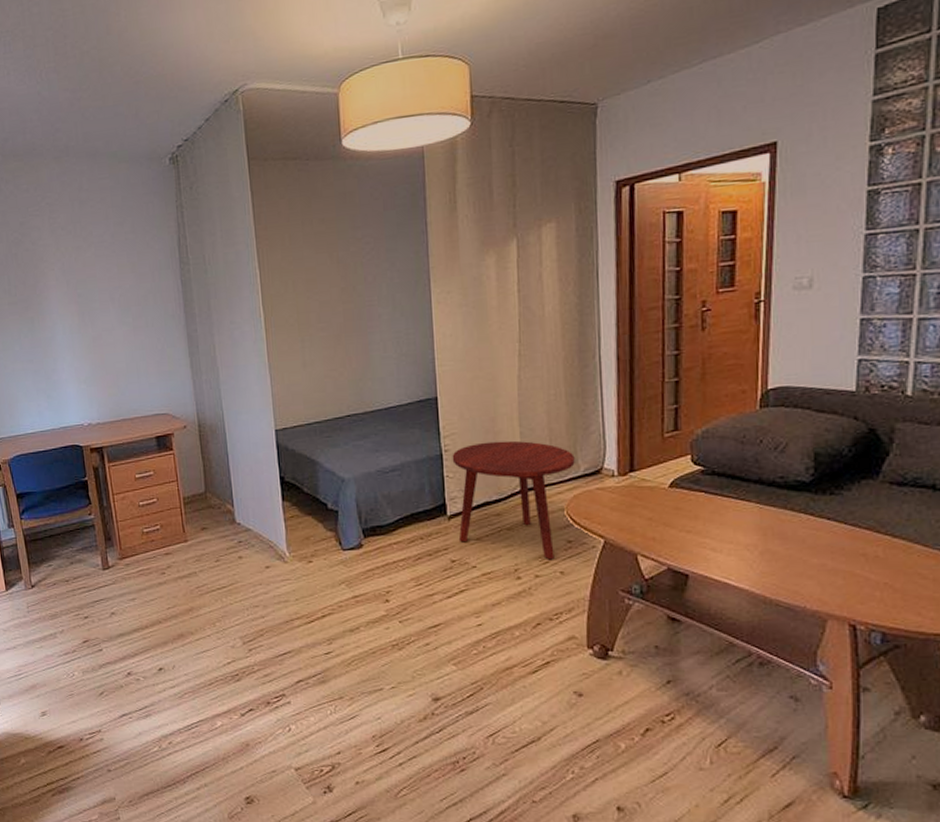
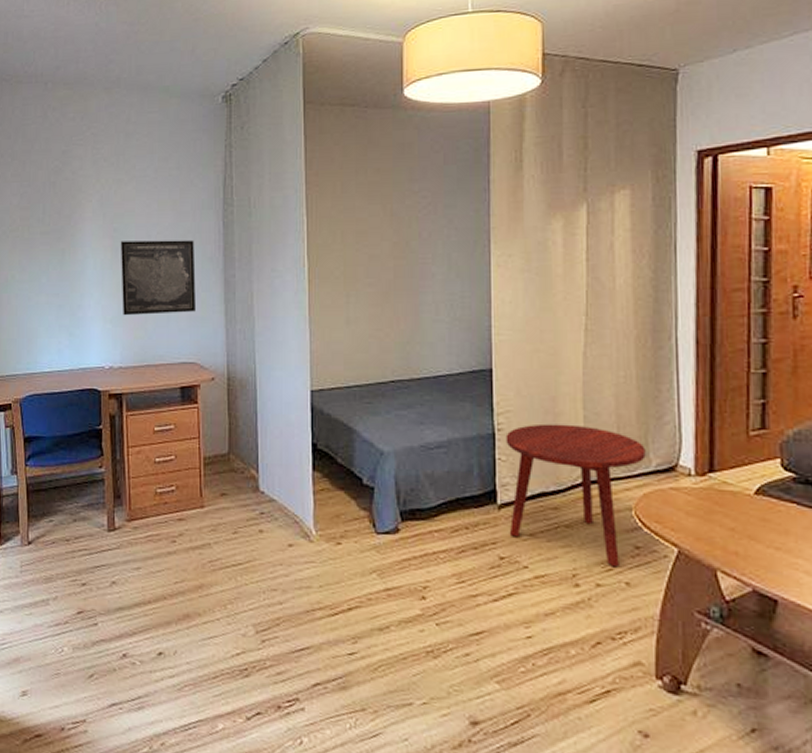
wall art: none [85,299,163,376] -> present [120,240,196,316]

